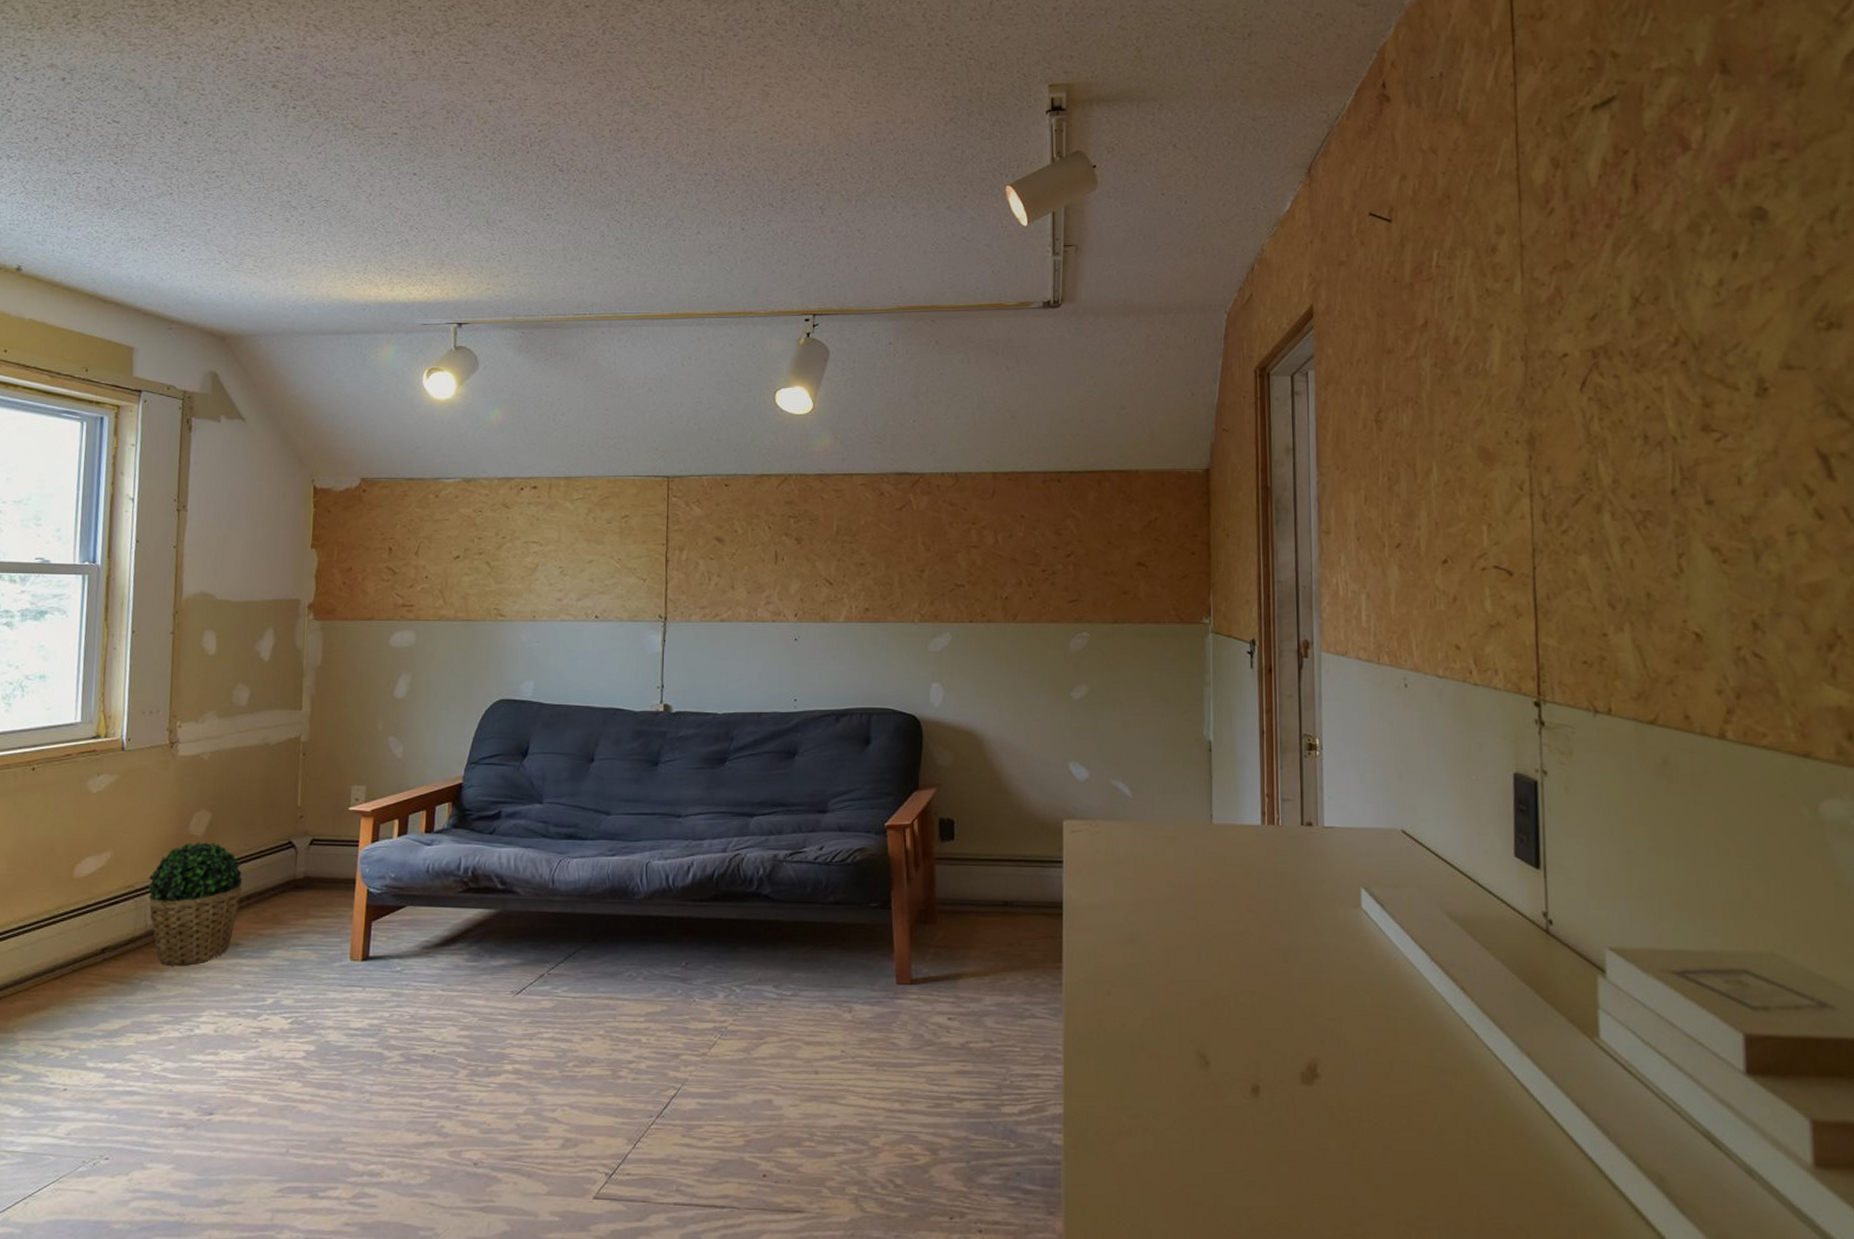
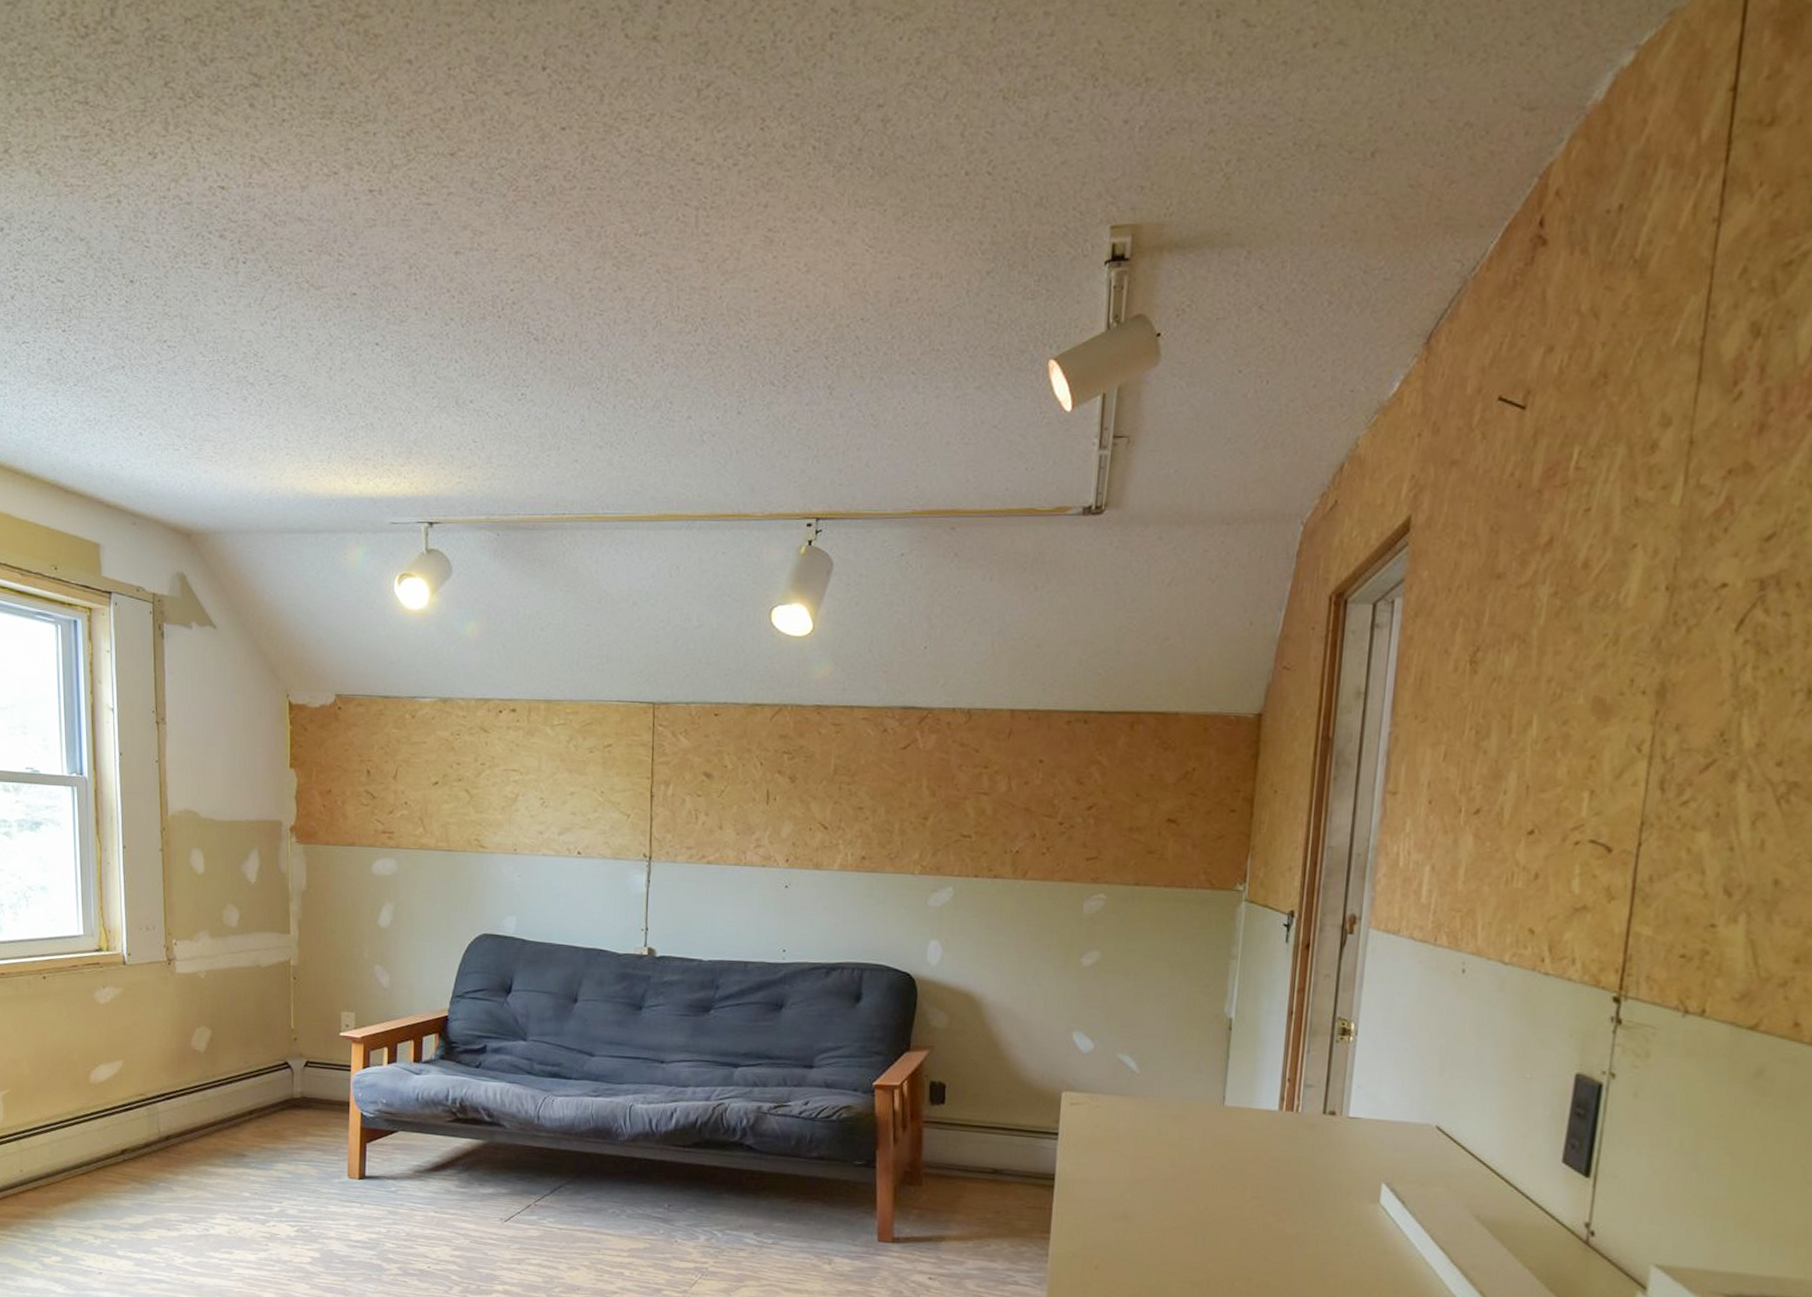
potted plant: present [148,841,243,966] -> none [158,1057,244,1172]

